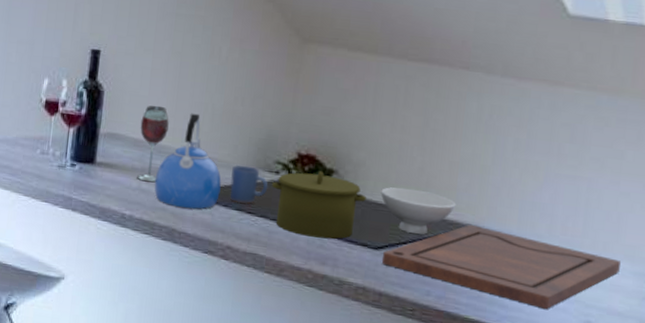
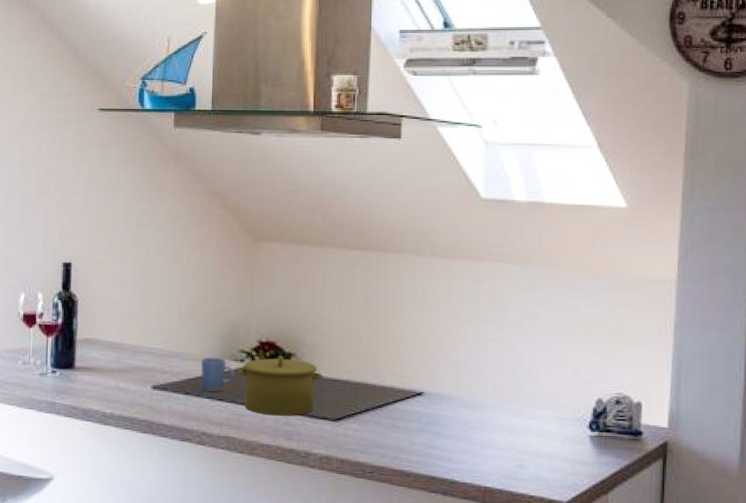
wineglass: present [137,105,169,182] -> none [114,309,140,380]
kettle: present [154,113,221,209] -> none [131,313,192,401]
bowl: present [381,187,457,235] -> none [335,363,401,403]
cutting board: present [381,224,621,309] -> none [341,390,543,458]

